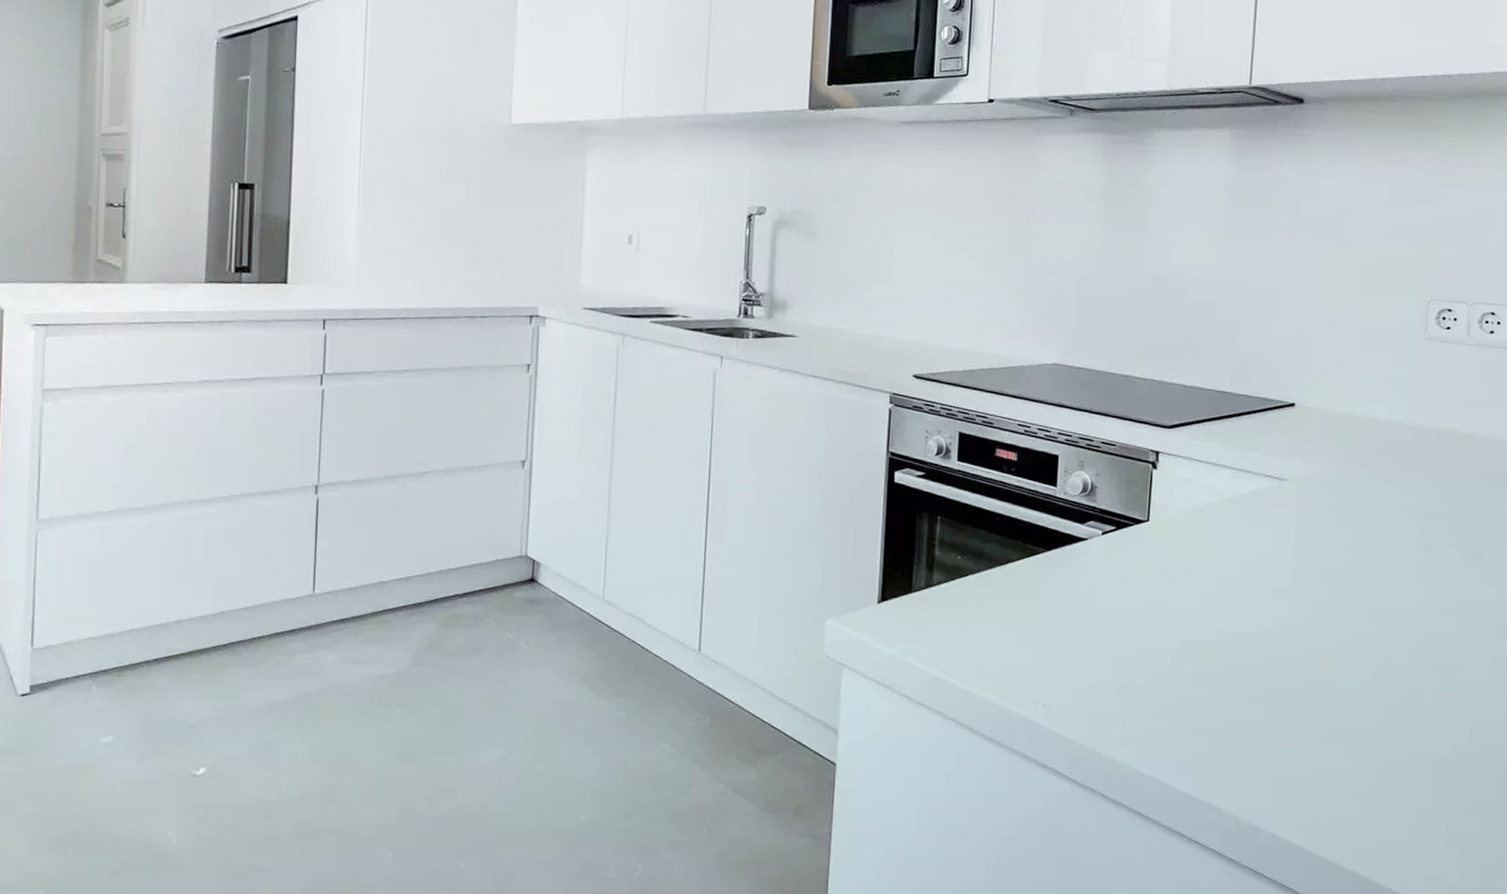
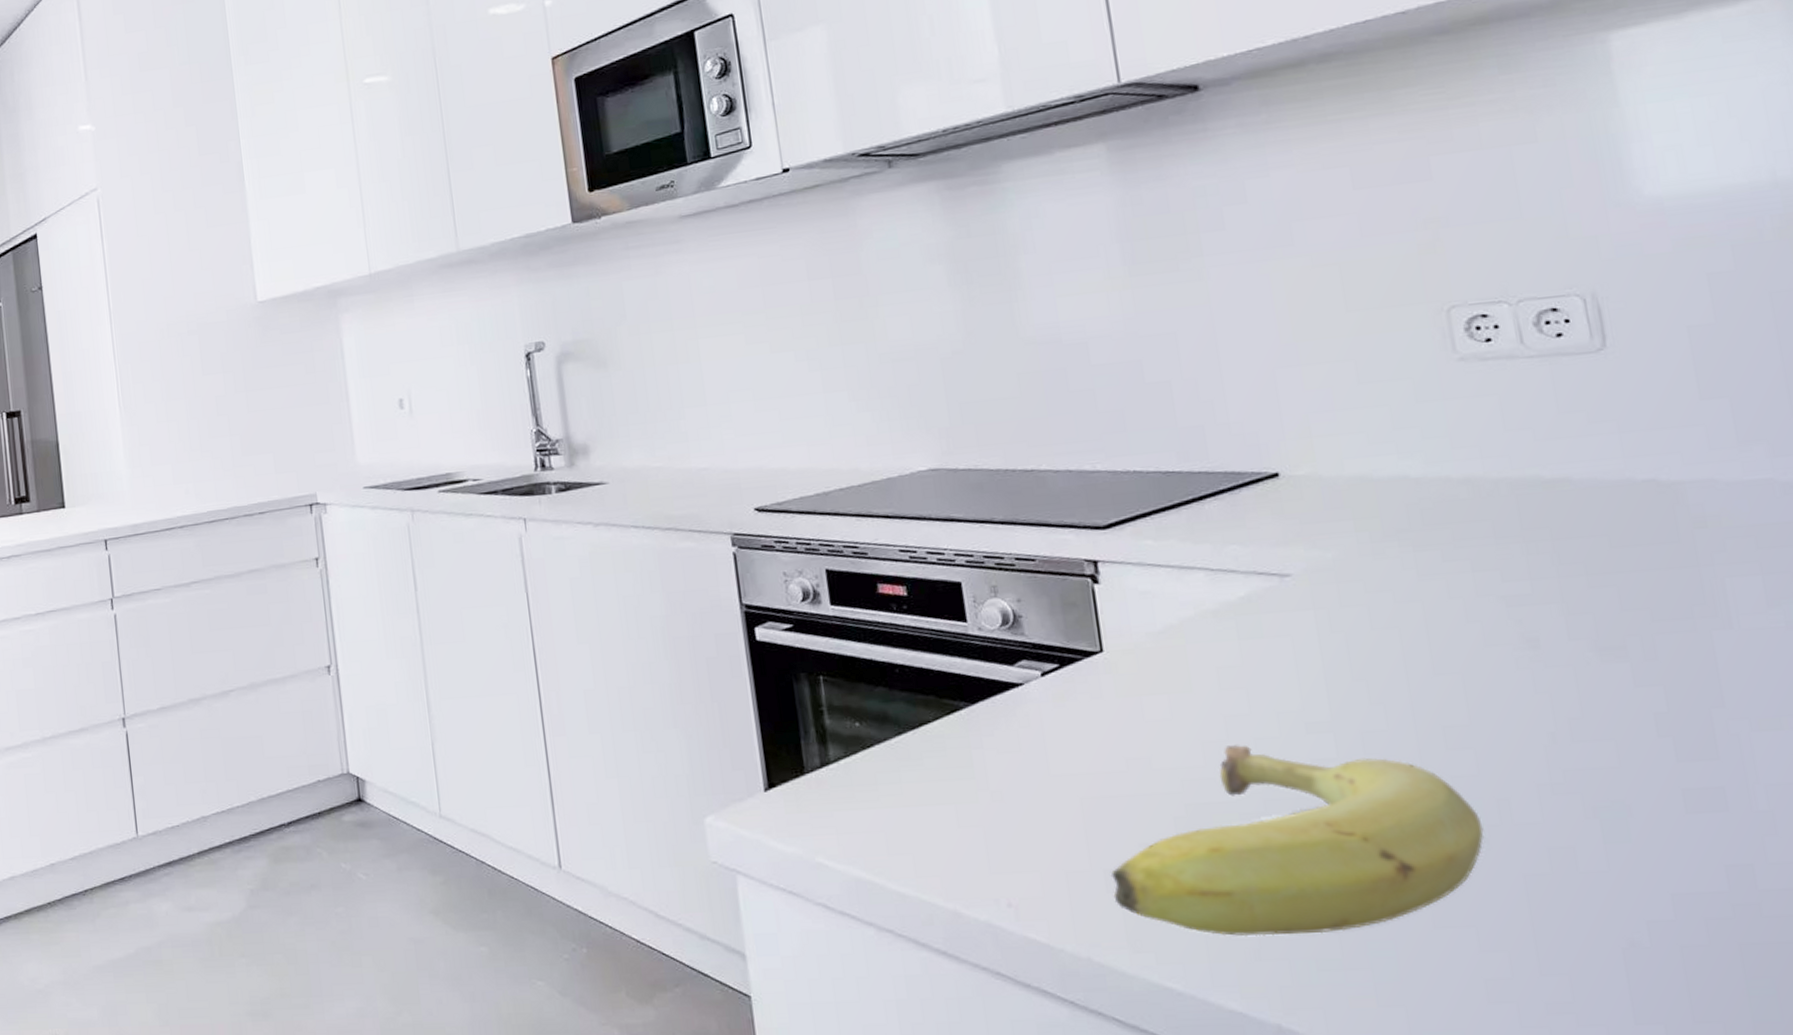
fruit: none [1119,600,1370,740] -> present [1110,745,1485,937]

